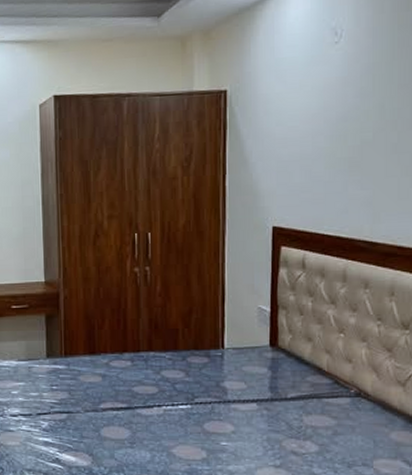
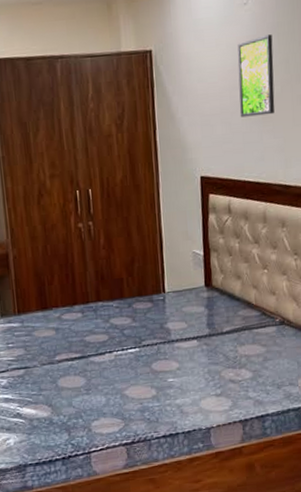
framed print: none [322,76,366,165] -> present [237,34,275,118]

